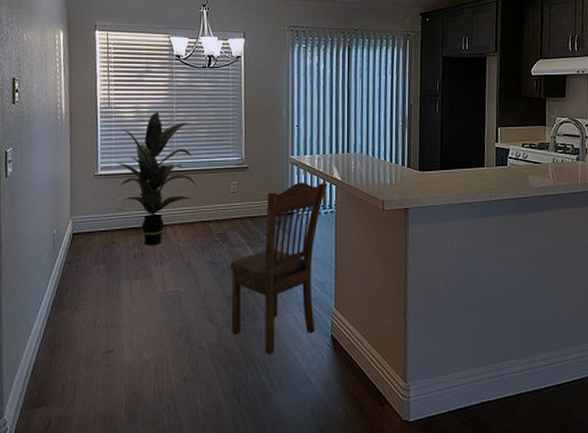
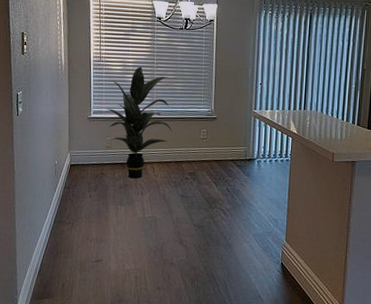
dining chair: present [231,182,328,355] -> none [198,133,285,274]

